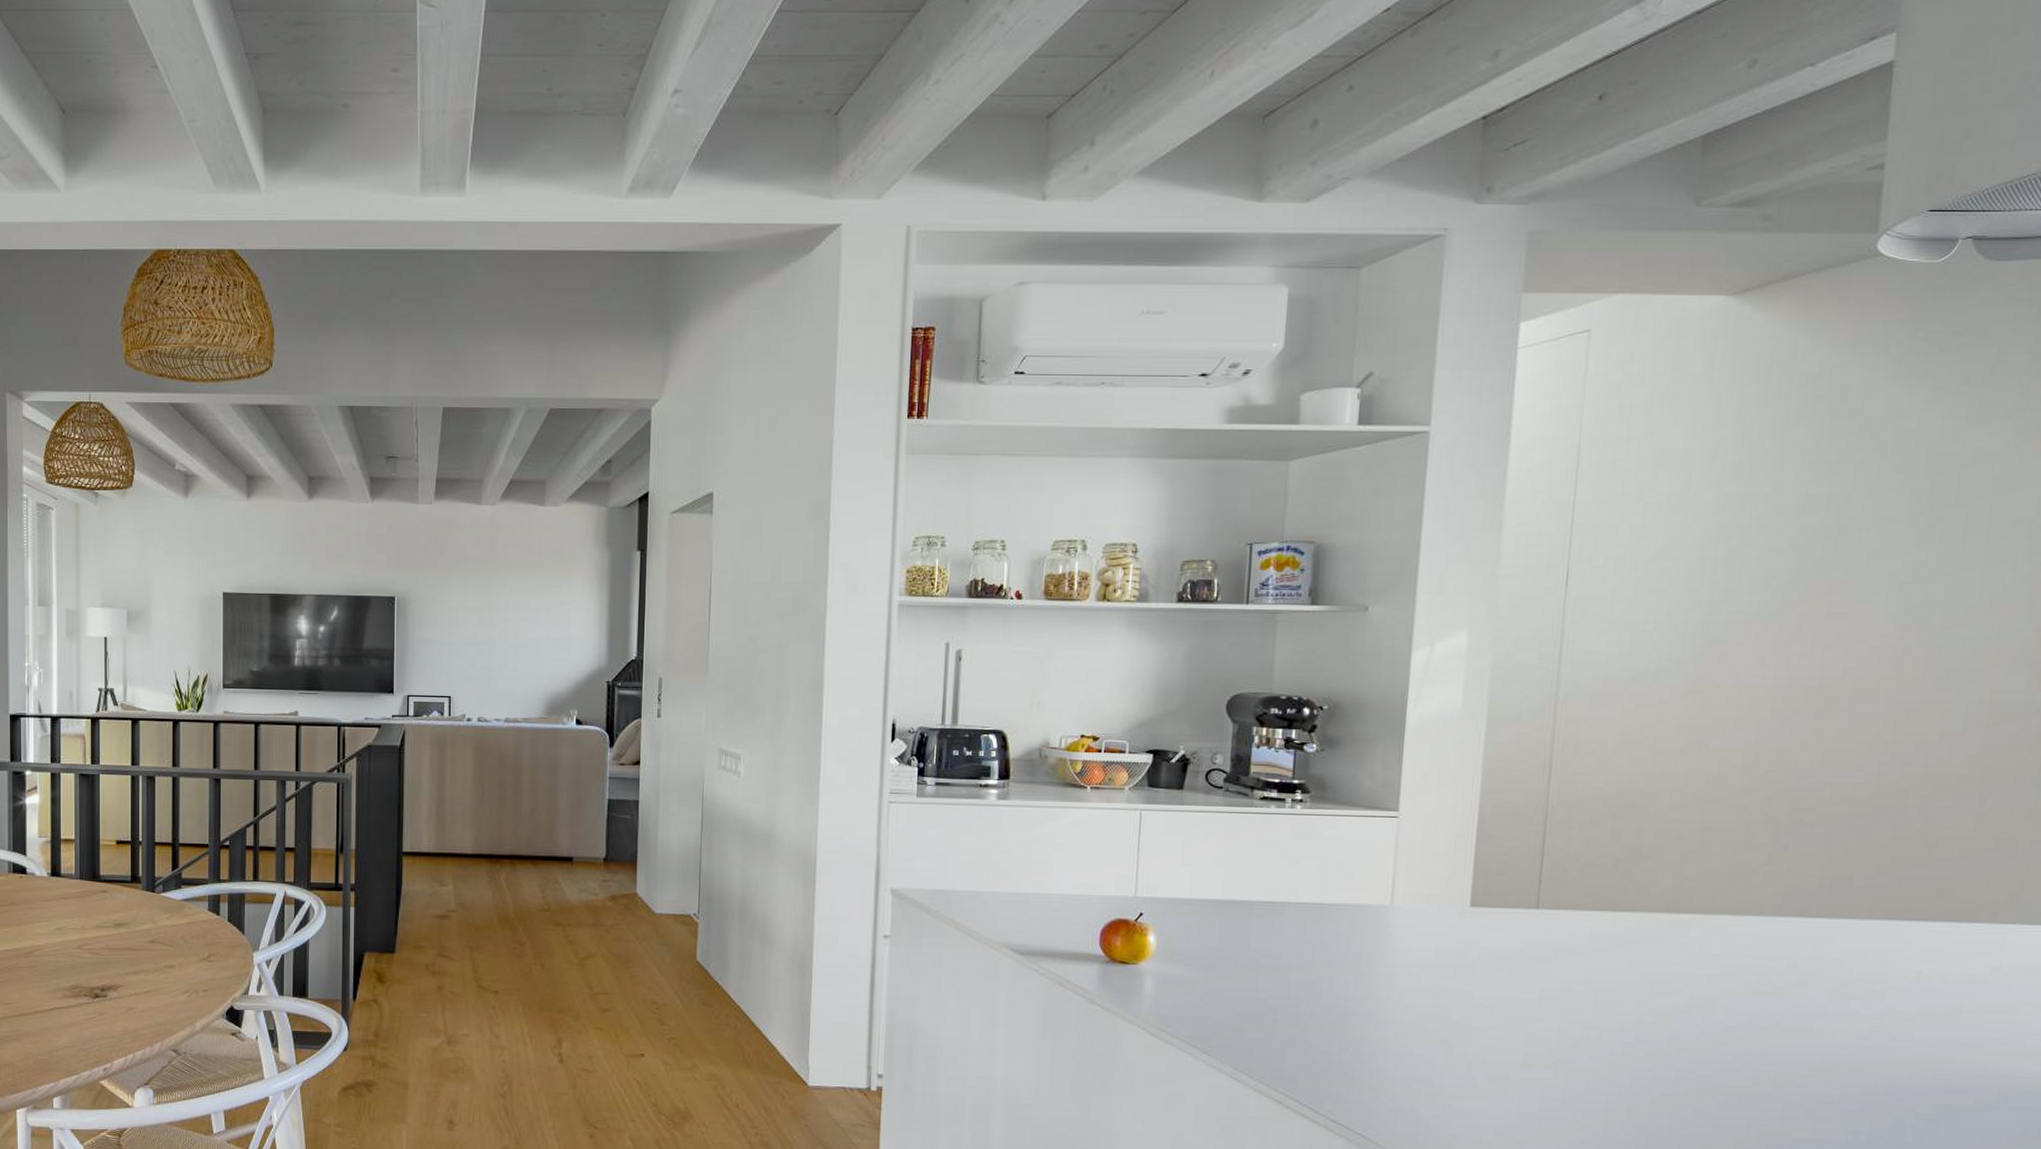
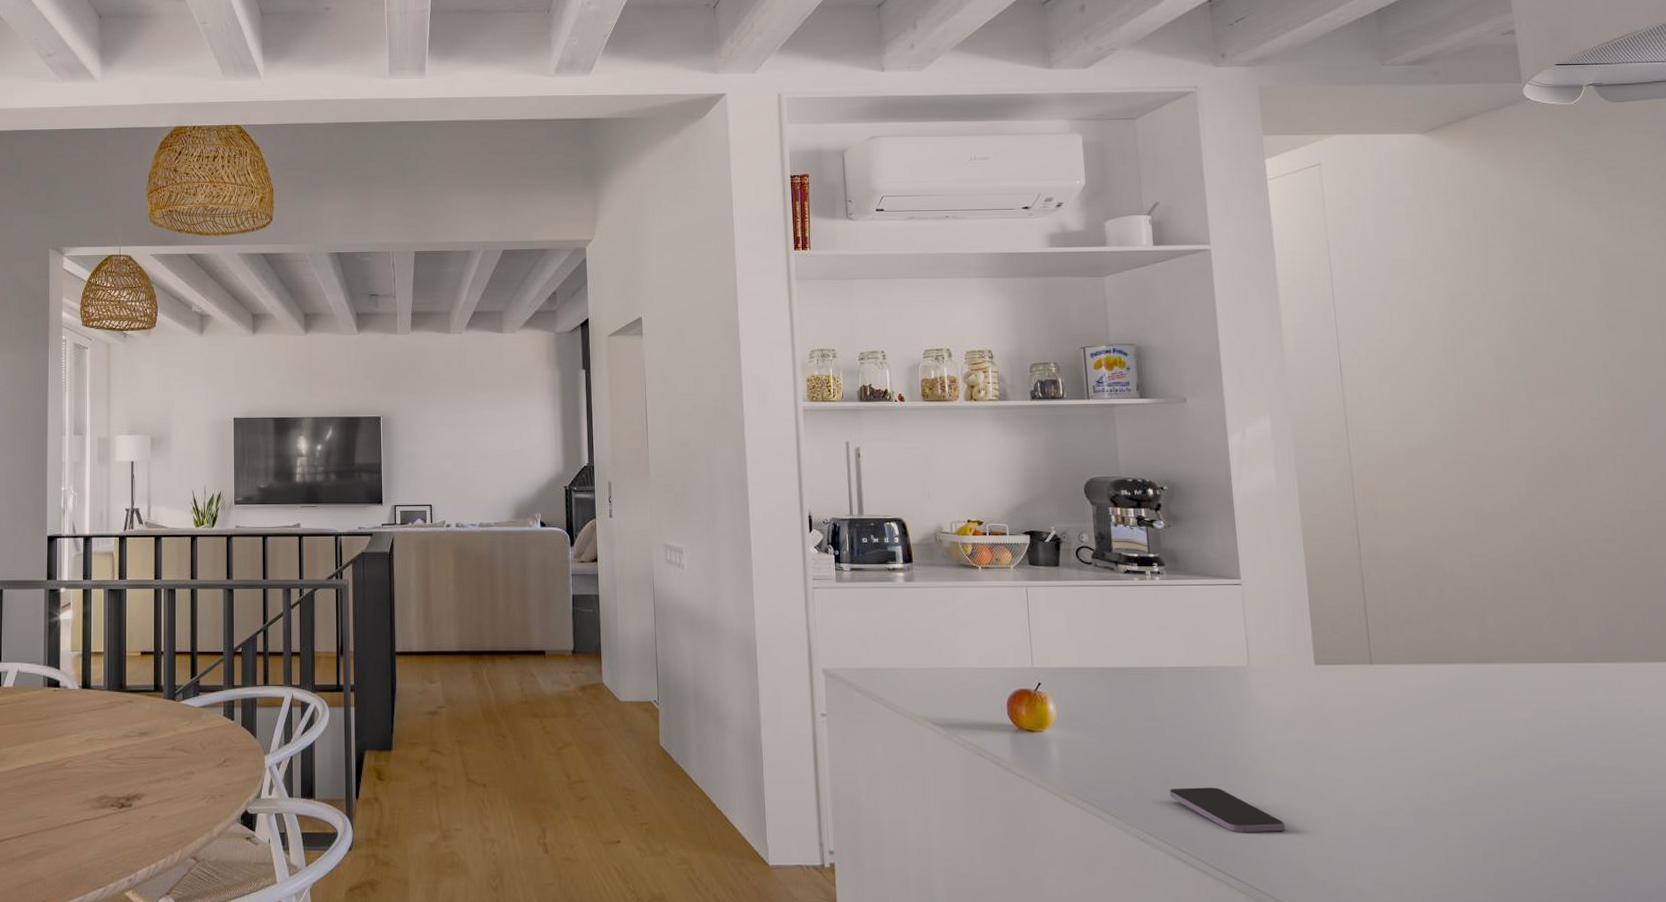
smartphone: none [1274,1028,1403,1078] -> present [1169,787,1286,833]

